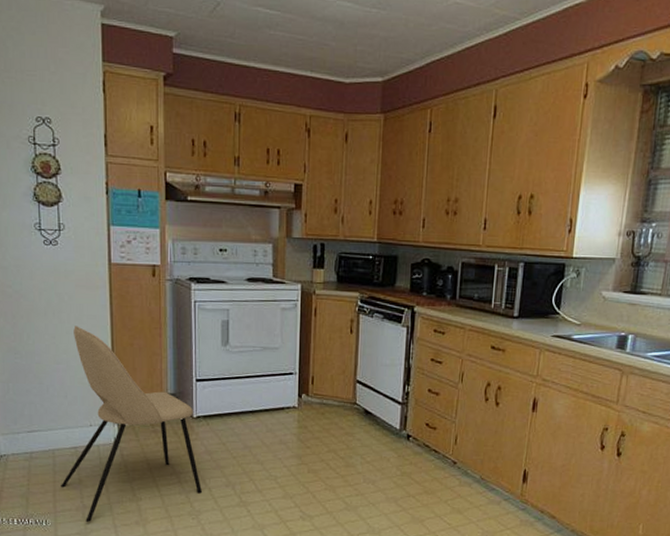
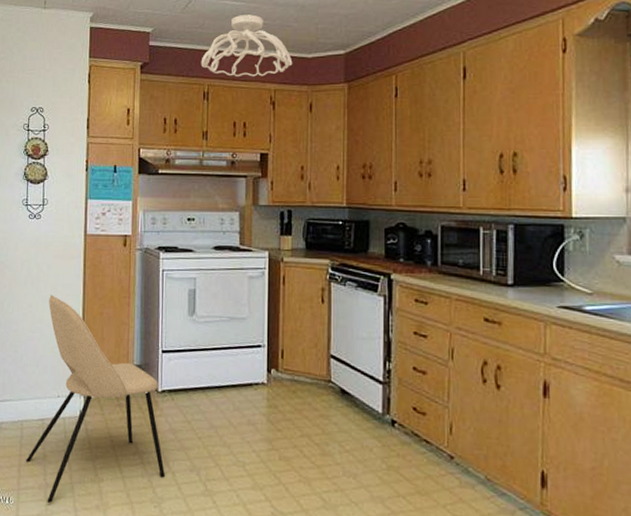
ceiling light fixture: none [231,26,330,100] -> present [200,14,293,77]

